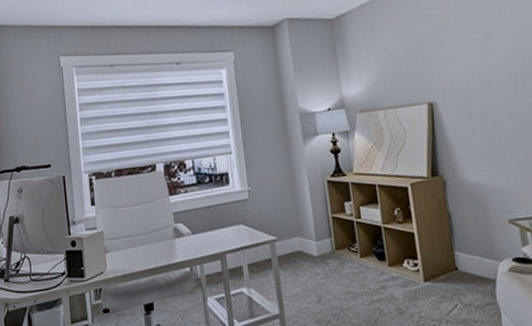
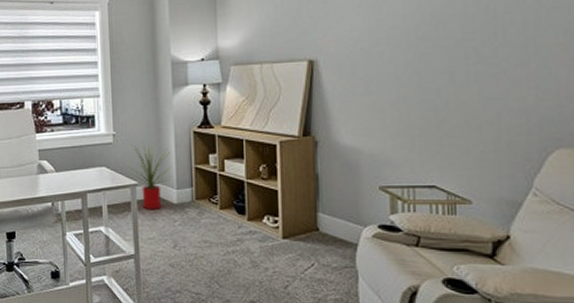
house plant: none [264,196,307,265] -> present [127,142,170,209]

